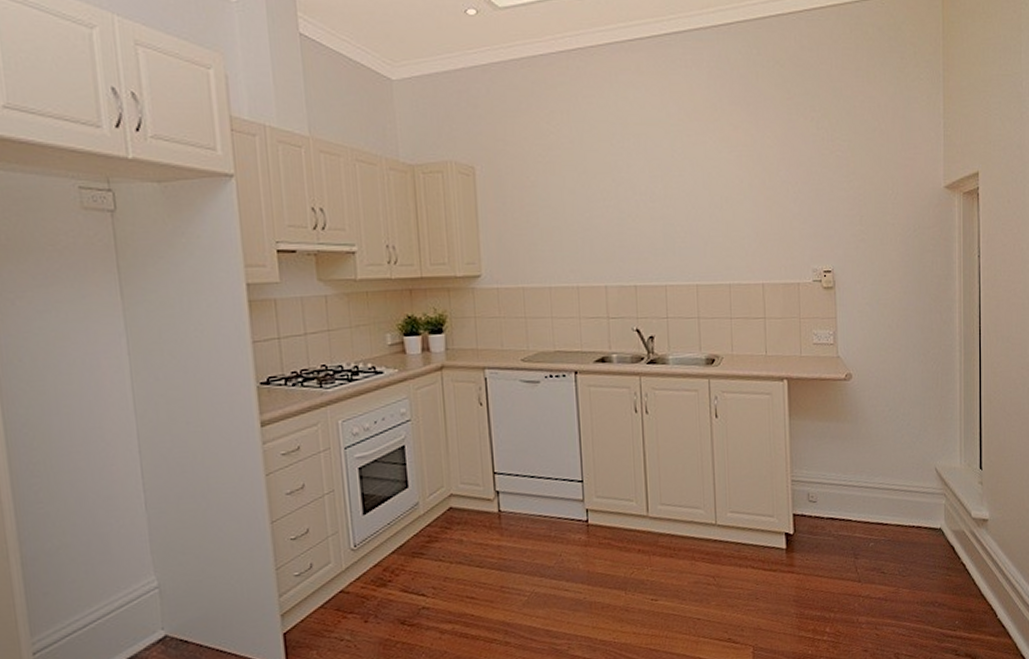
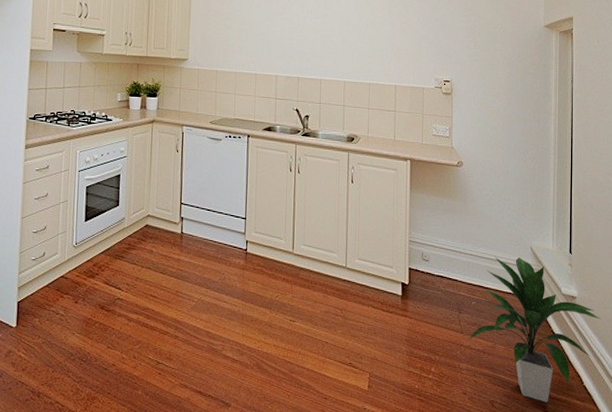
indoor plant: none [866,482,1016,645] -> present [467,257,602,403]

